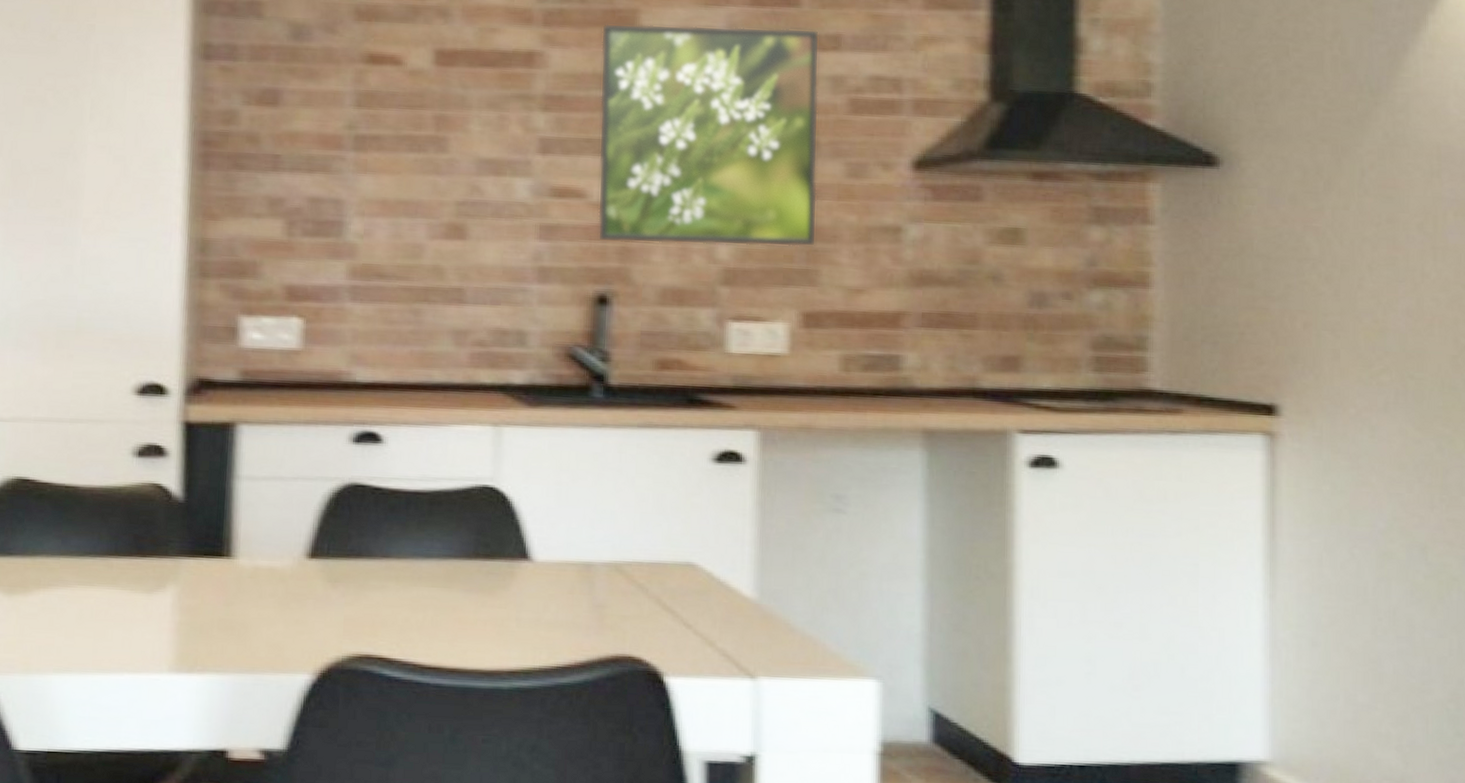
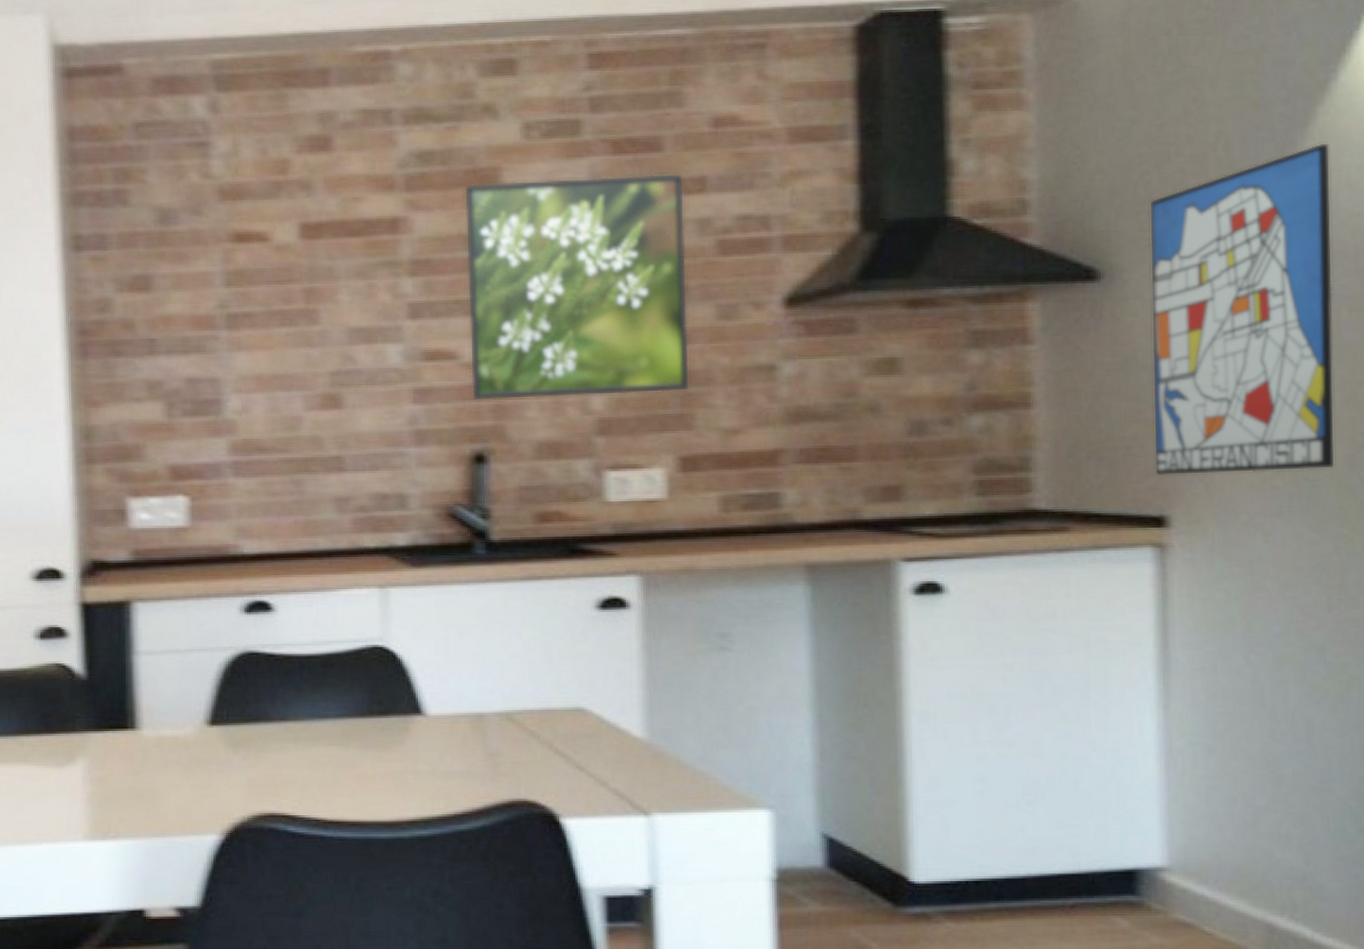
wall art: none [1268,50,1440,369] -> present [1151,143,1335,476]

